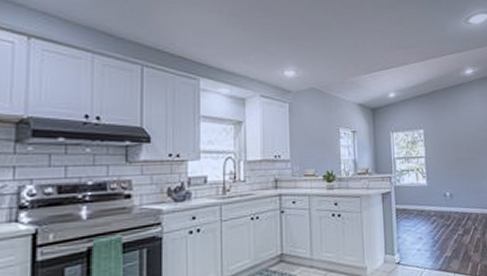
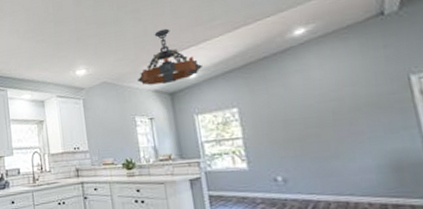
chandelier: none [345,45,400,100] -> present [138,28,202,86]

